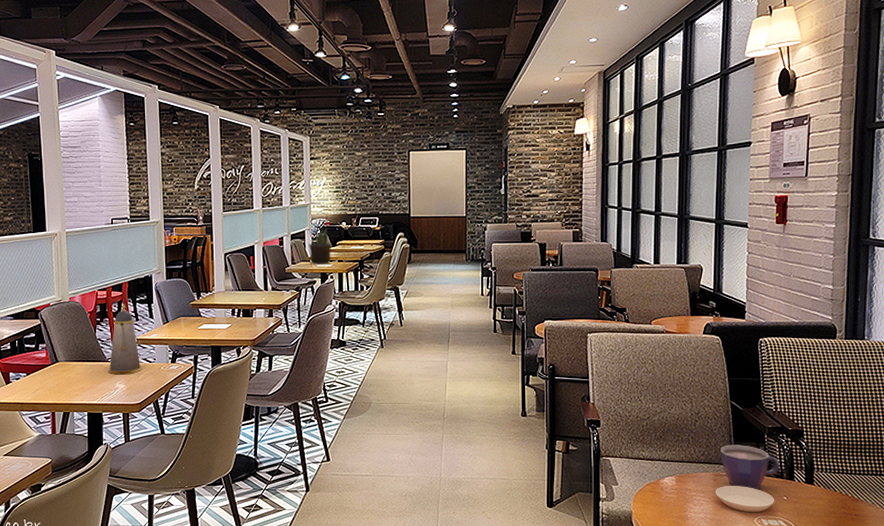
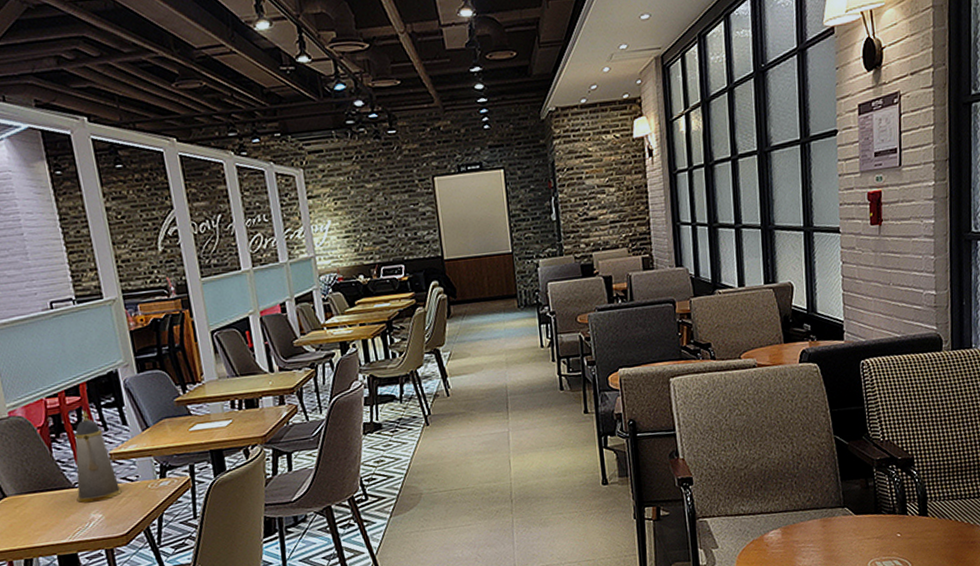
planter: present [308,228,332,265] -> none [316,284,351,333]
saucer: present [715,486,775,513] -> none [824,528,889,557]
cup: present [720,445,780,490] -> none [827,483,891,531]

